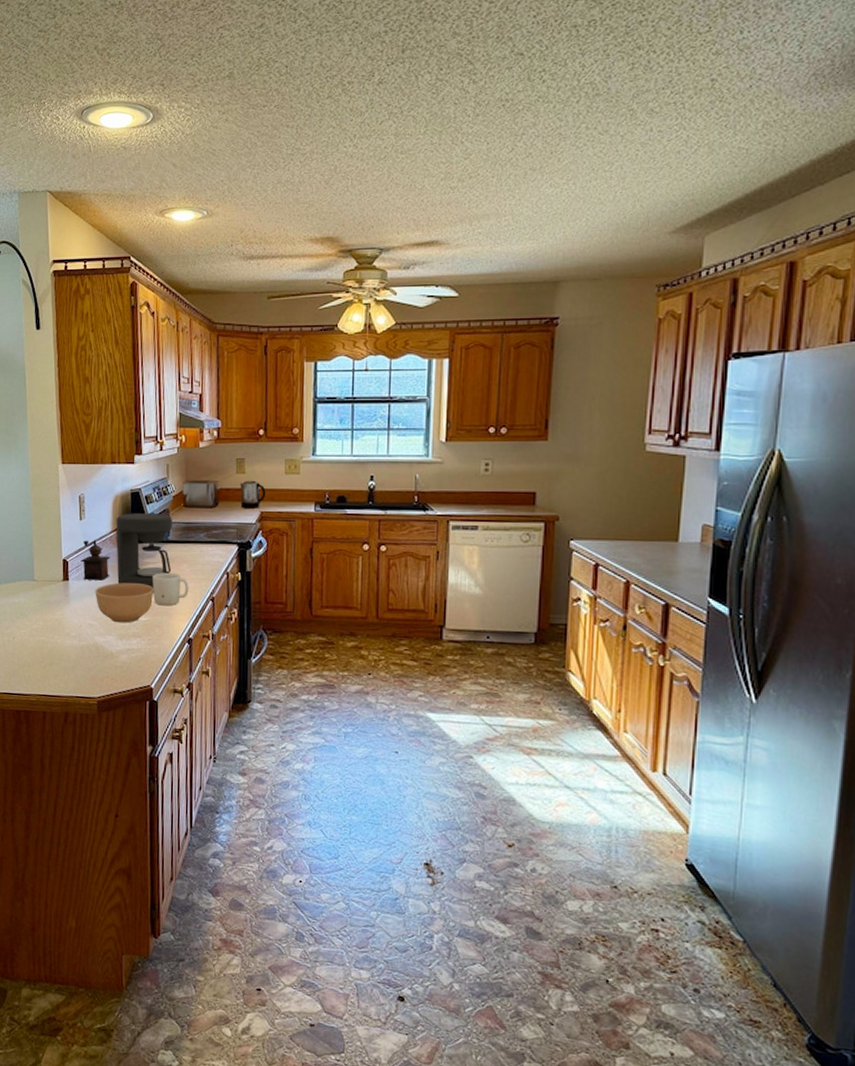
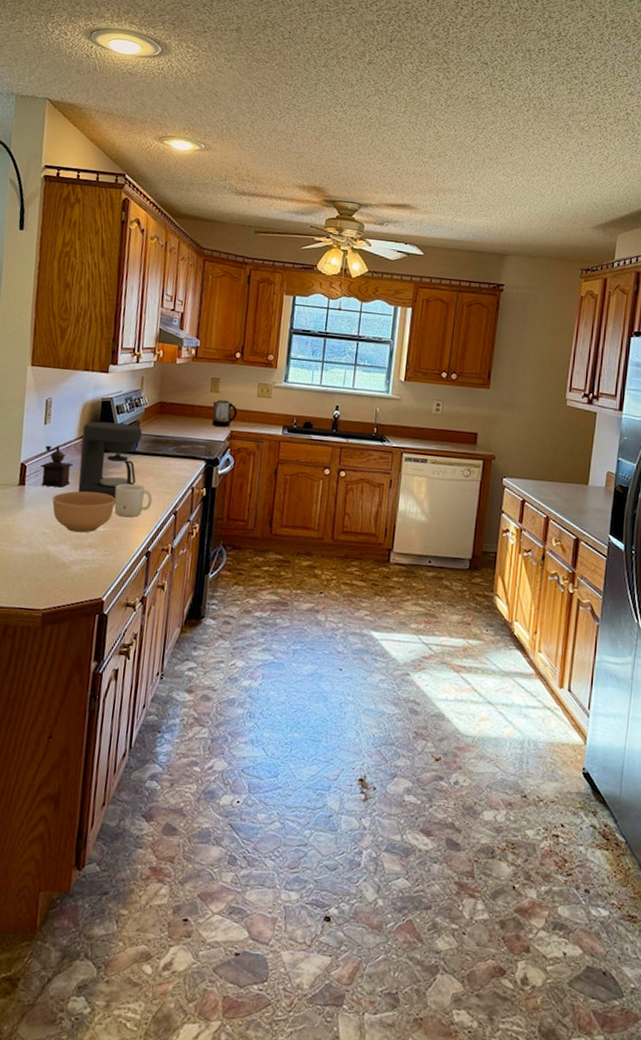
toaster: present [182,479,221,509] -> none [153,393,194,424]

